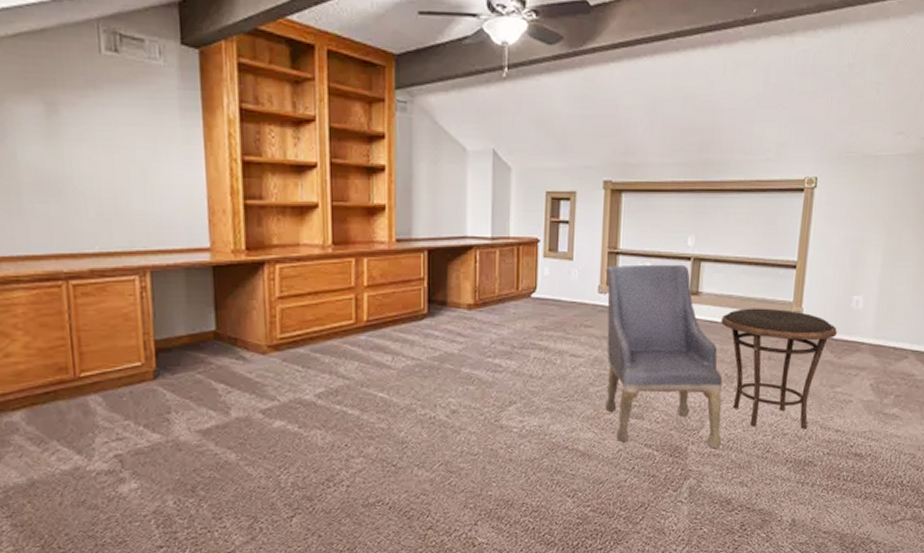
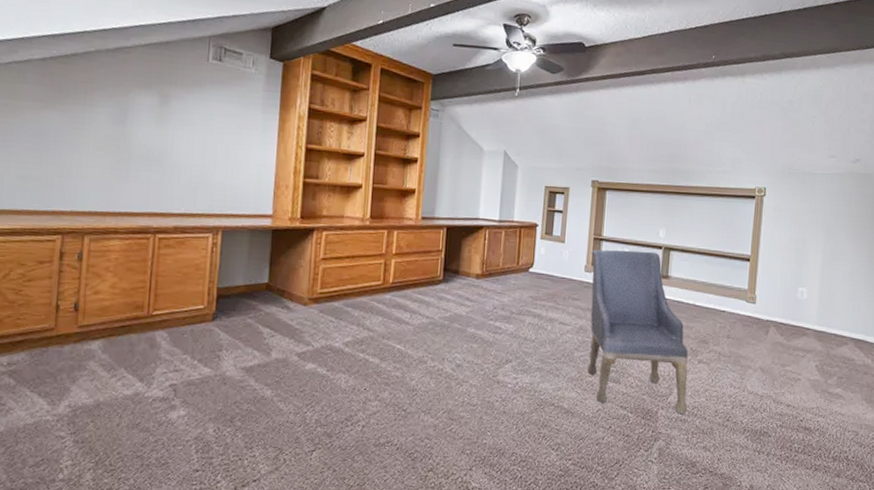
side table: present [721,308,837,430] -> none [687,292,786,403]

